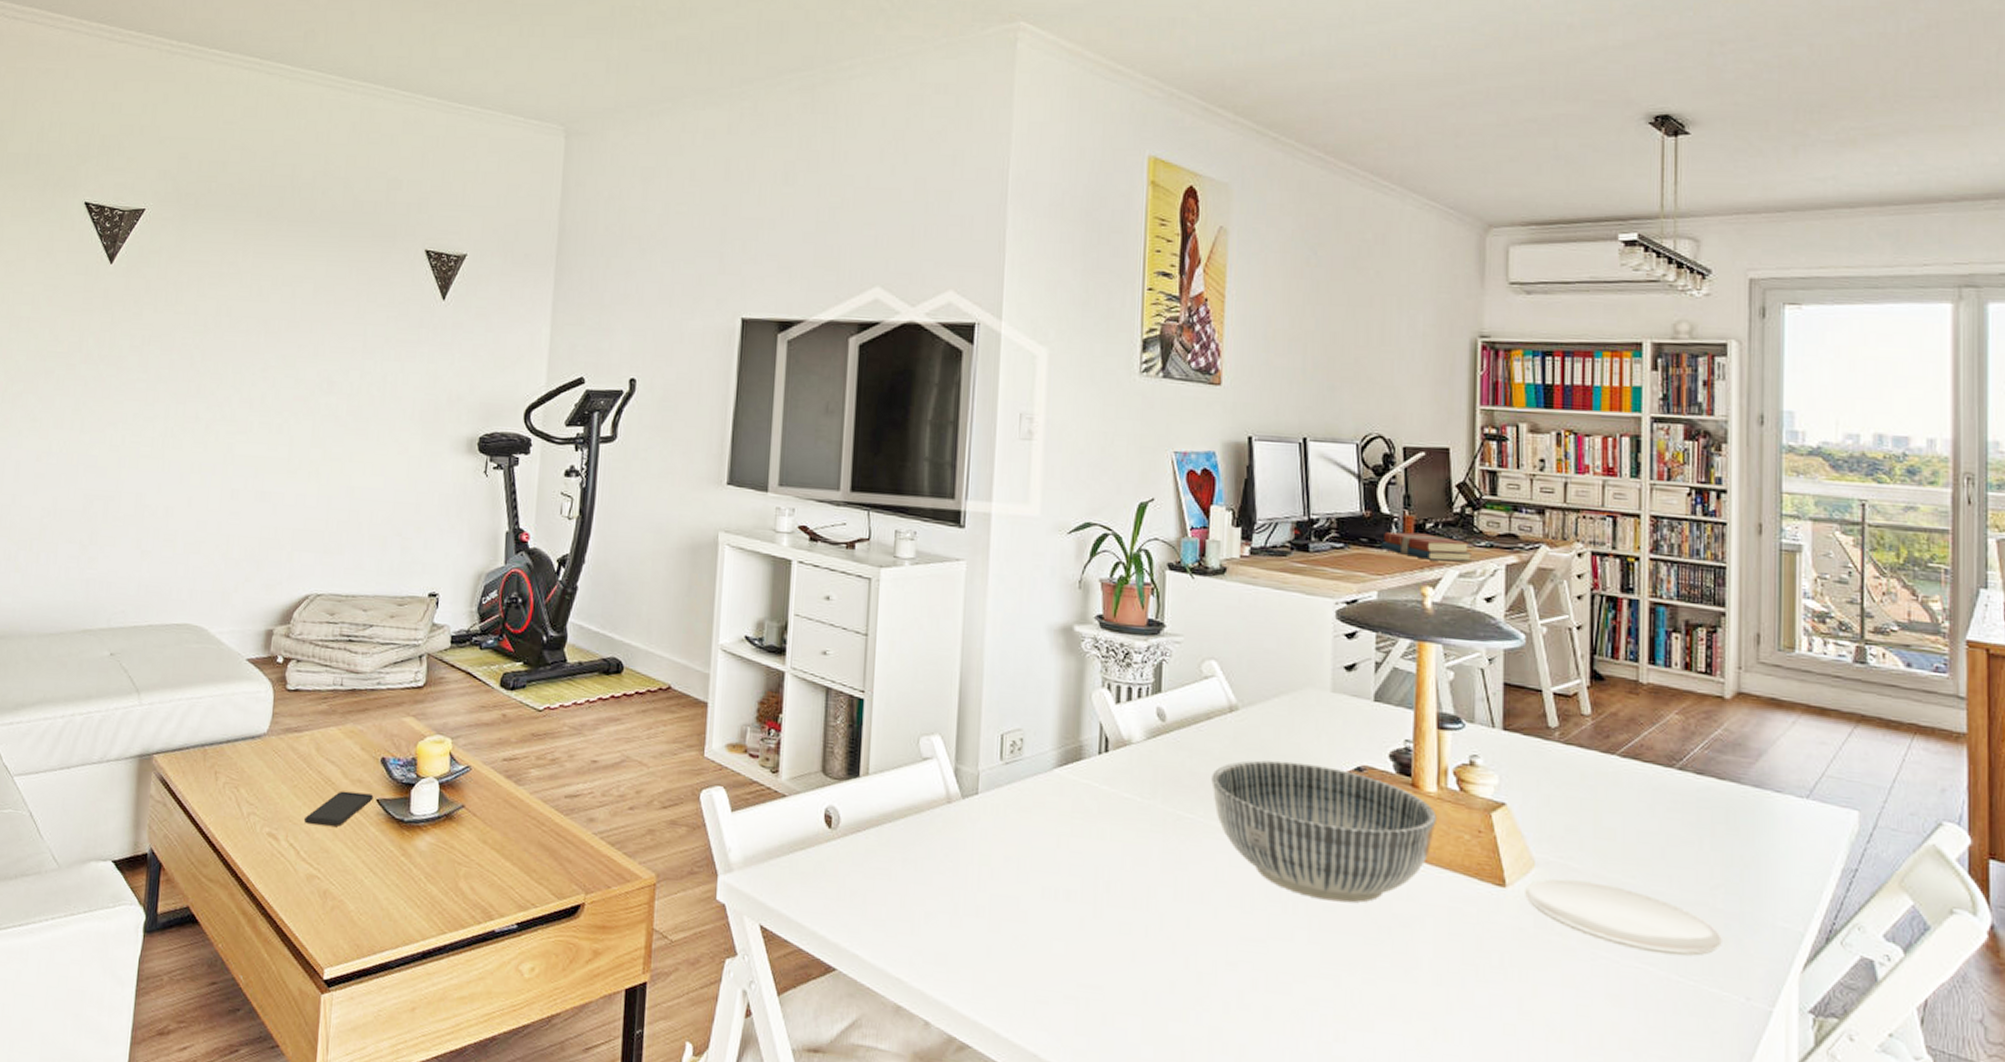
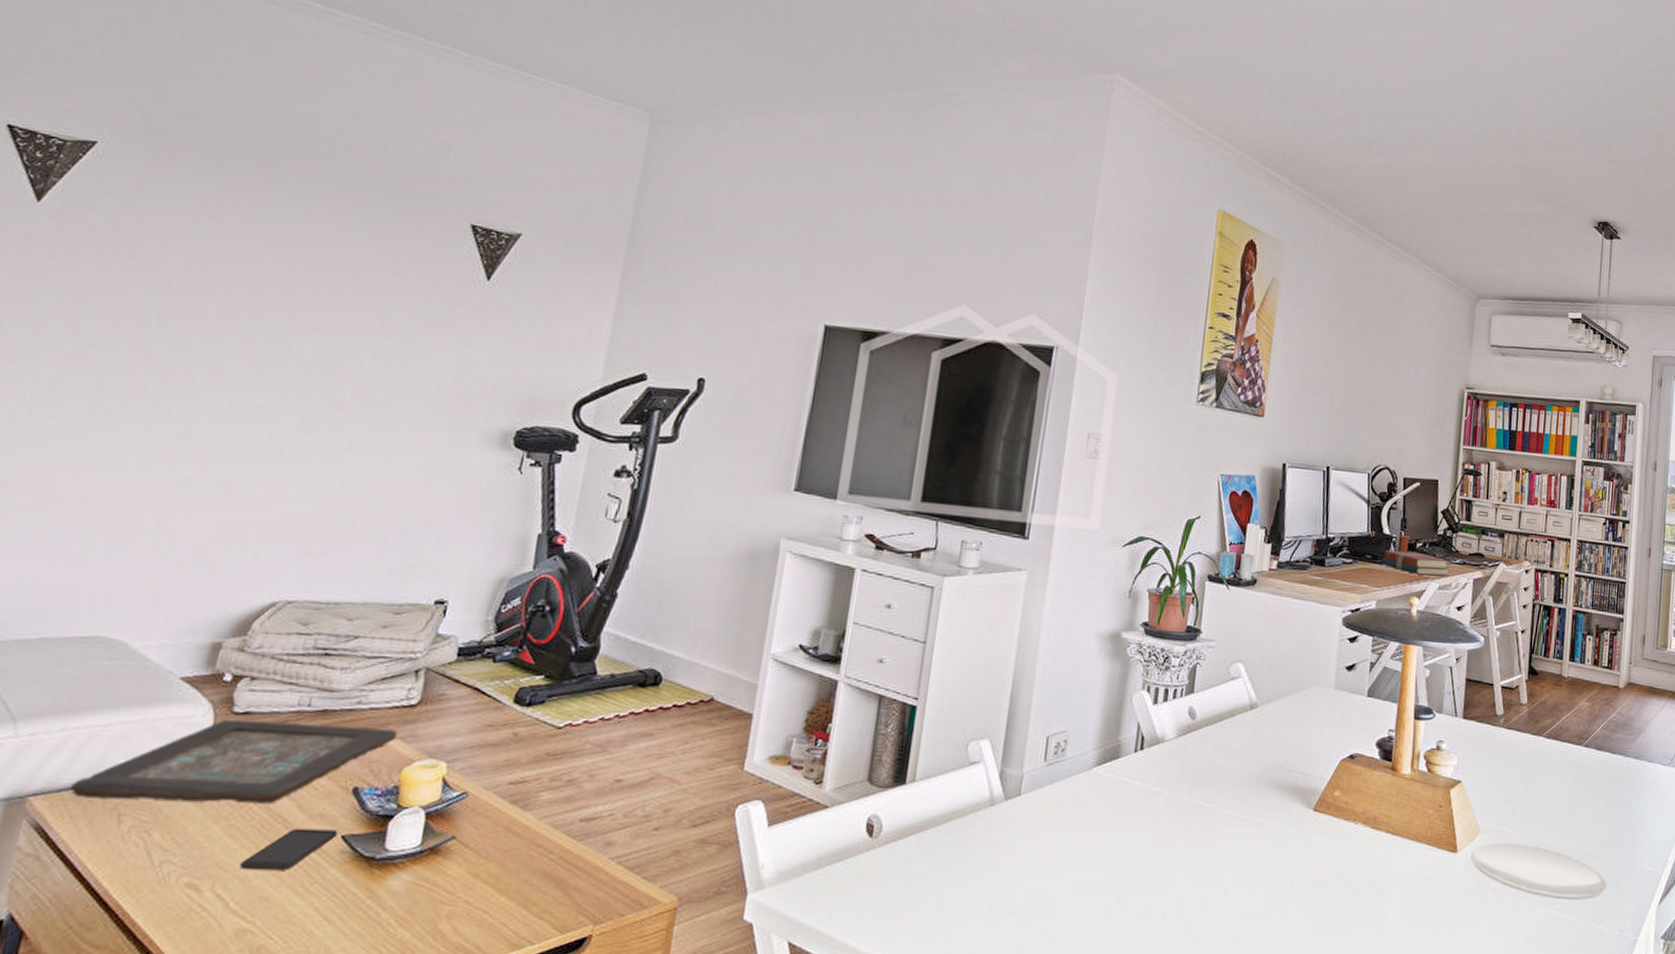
decorative tray: none [181,695,410,769] -> present [70,719,397,804]
bowl: present [1211,760,1437,903] -> none [1230,752,1409,876]

